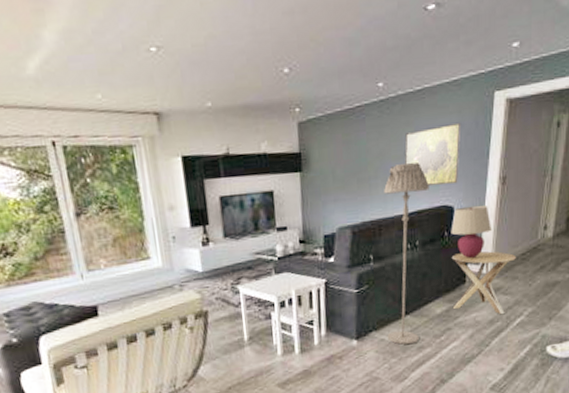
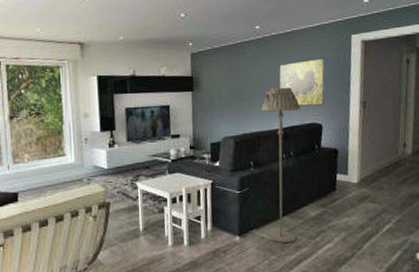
table lamp: present [451,205,493,258] -> none [320,124,357,169]
side table: present [451,251,516,315] -> none [322,163,380,221]

